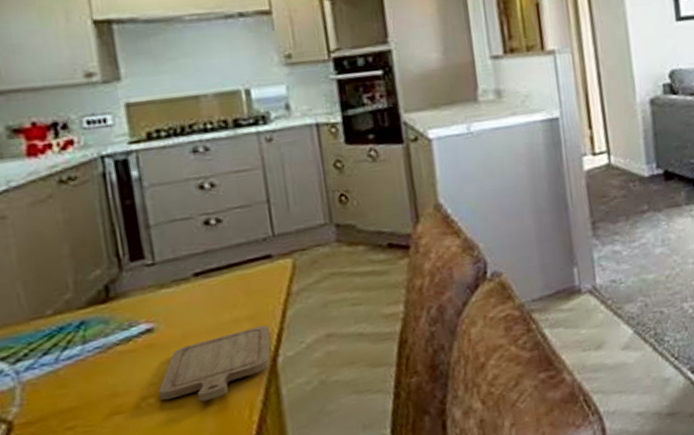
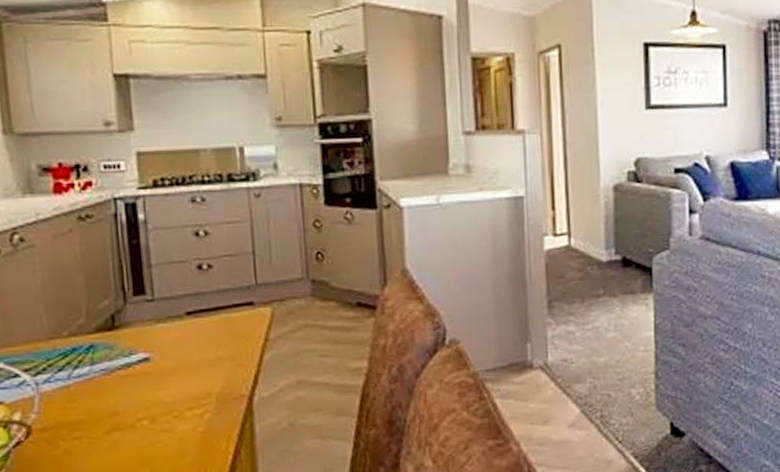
chopping board: present [158,325,271,402] -> none [151,366,249,429]

